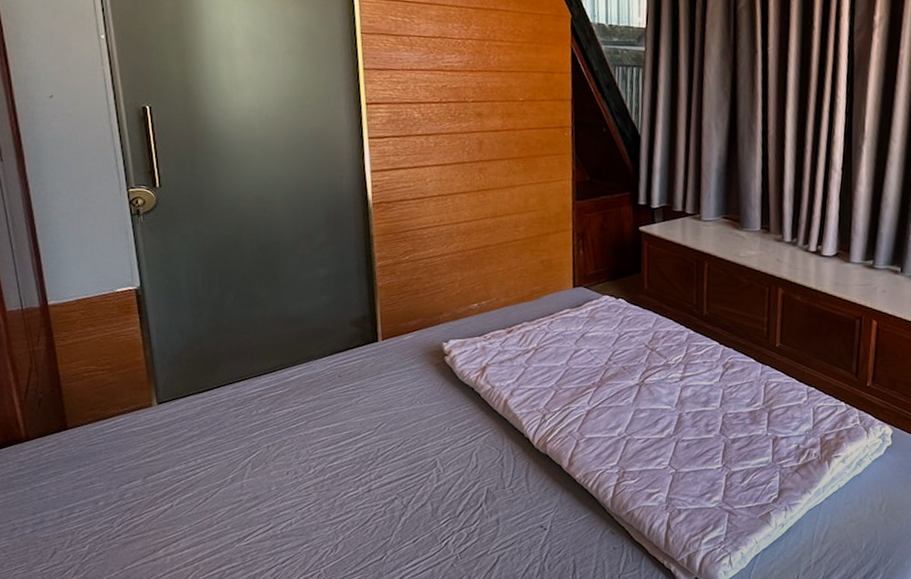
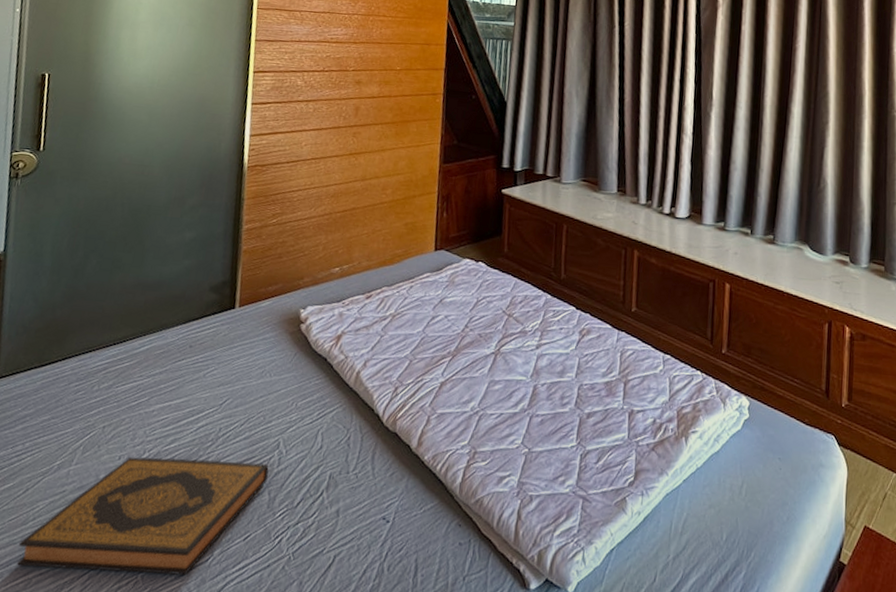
hardback book: none [208,472,429,570] -> present [17,456,269,576]

